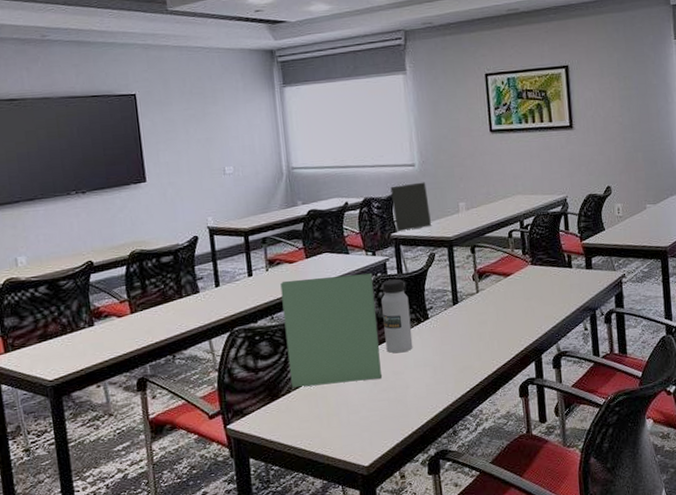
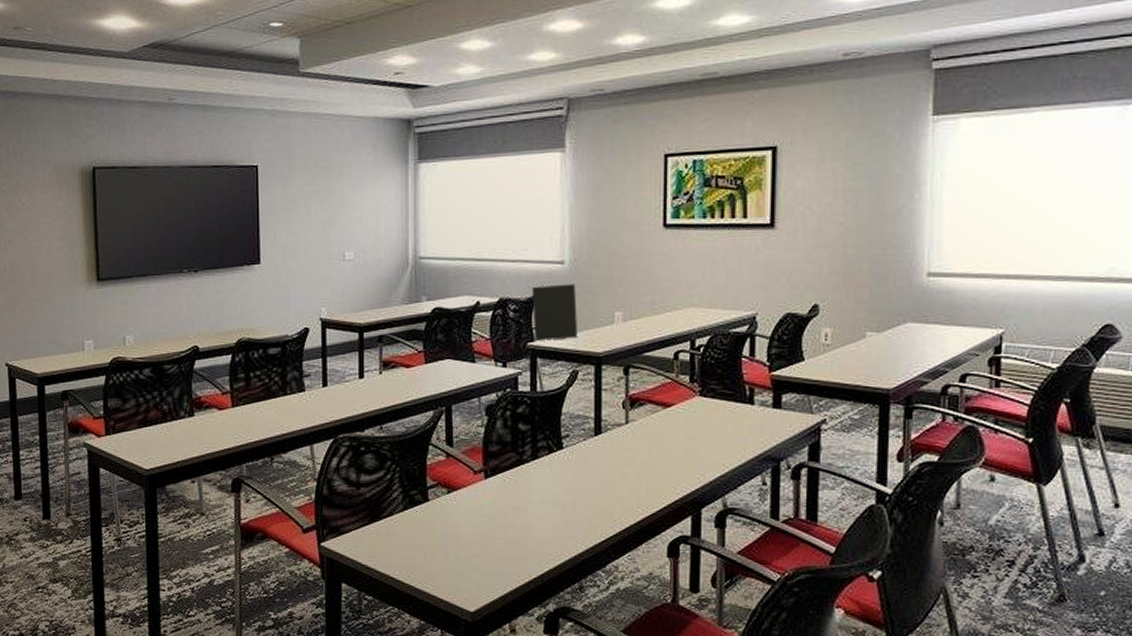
binder: present [280,273,382,388] -> none [394,387,501,512]
water bottle: present [381,278,413,354] -> none [508,397,541,485]

